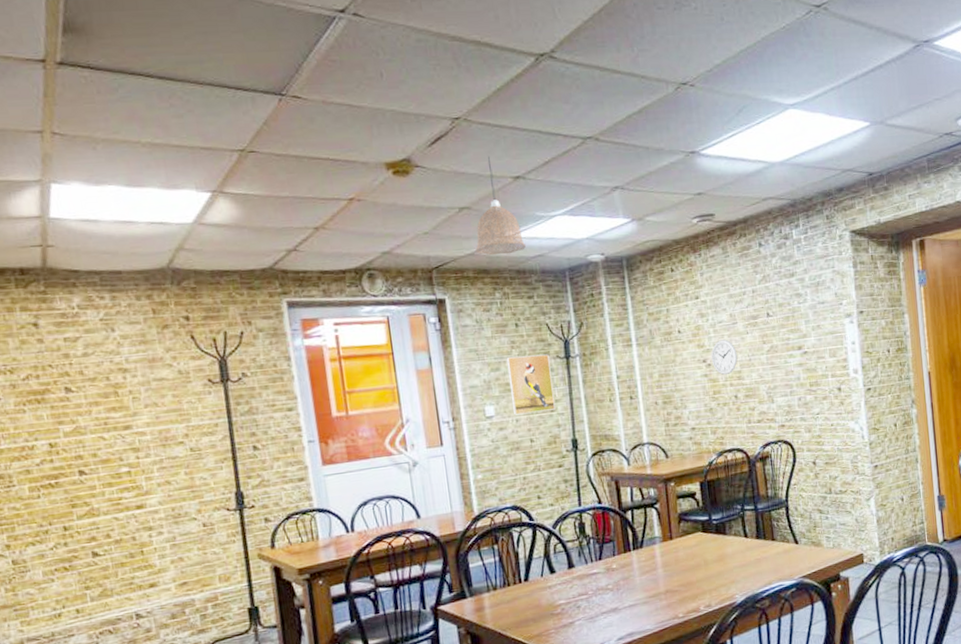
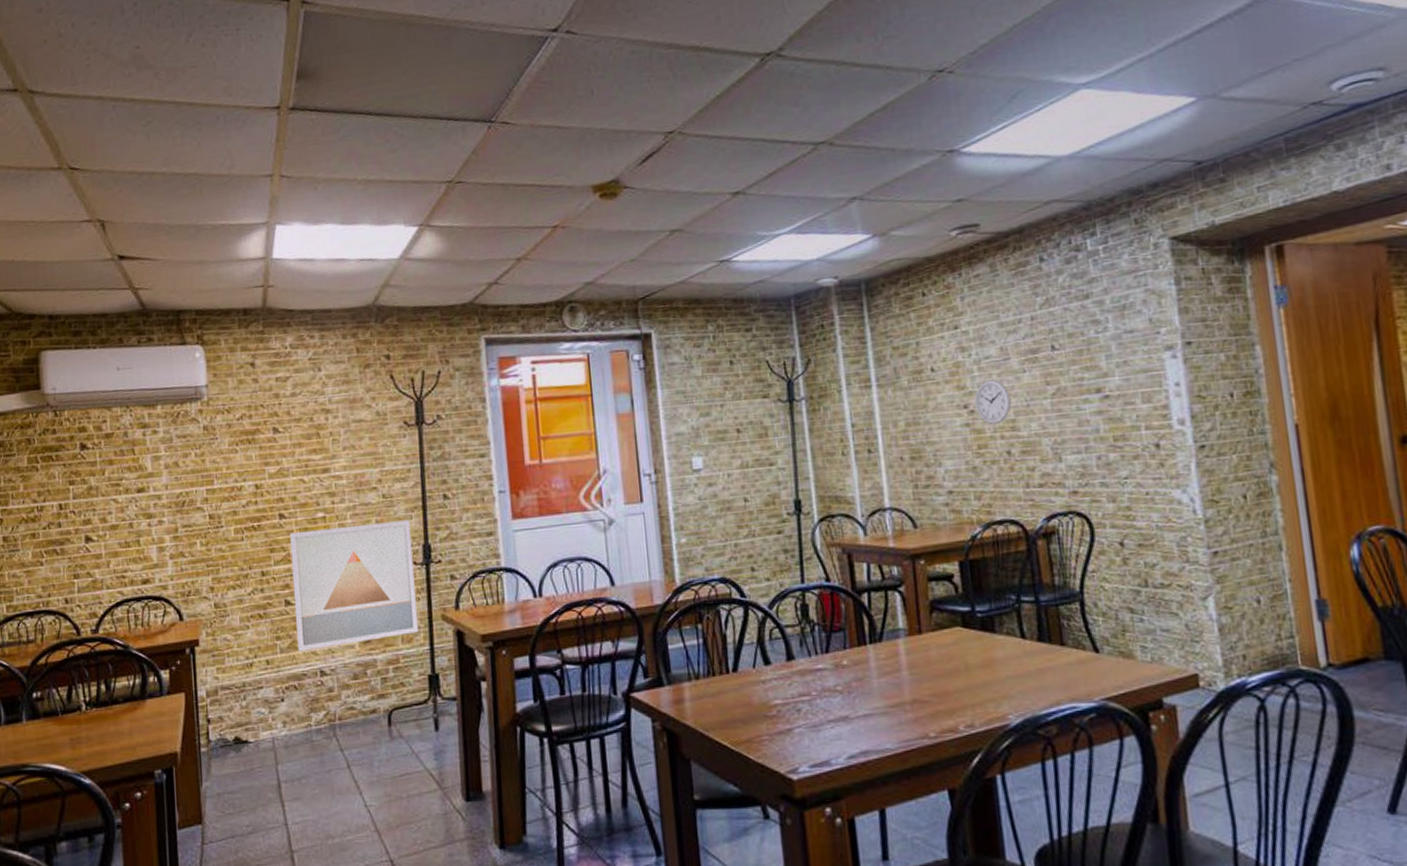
wall art: none [92,470,236,598] -> present [290,519,419,652]
pendant lamp: present [475,156,526,256] -> none [687,171,744,283]
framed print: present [506,354,555,416] -> none [718,396,775,469]

